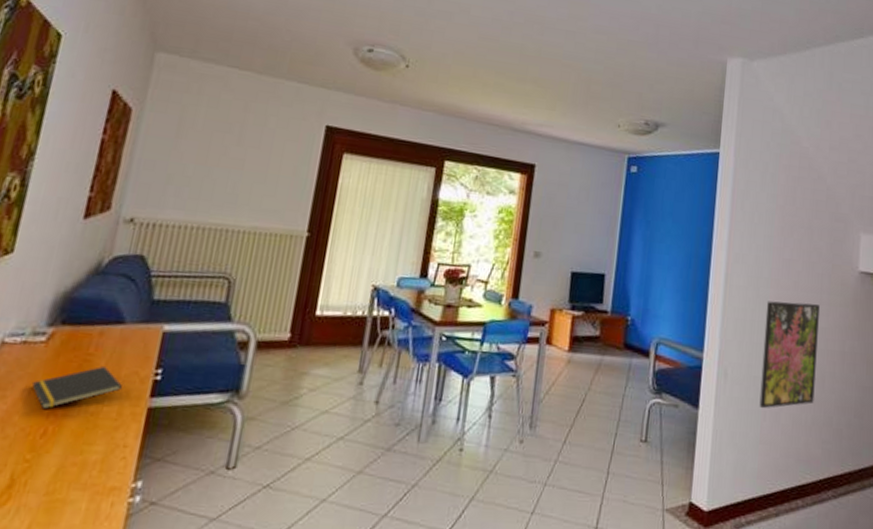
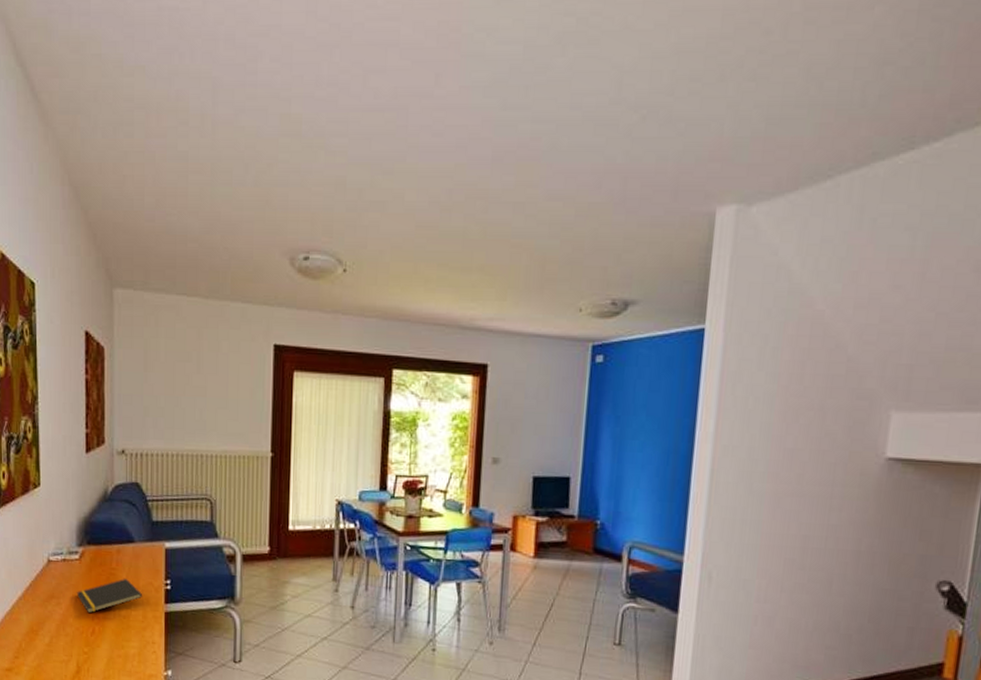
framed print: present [759,301,820,409] -> none [749,497,830,613]

